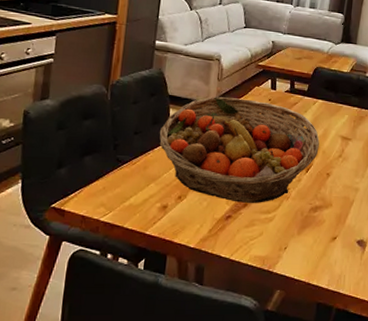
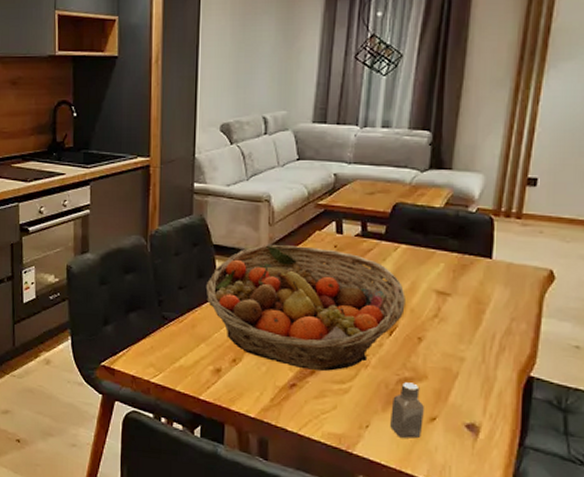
saltshaker: none [303,210,329,256] -> present [390,382,424,439]

